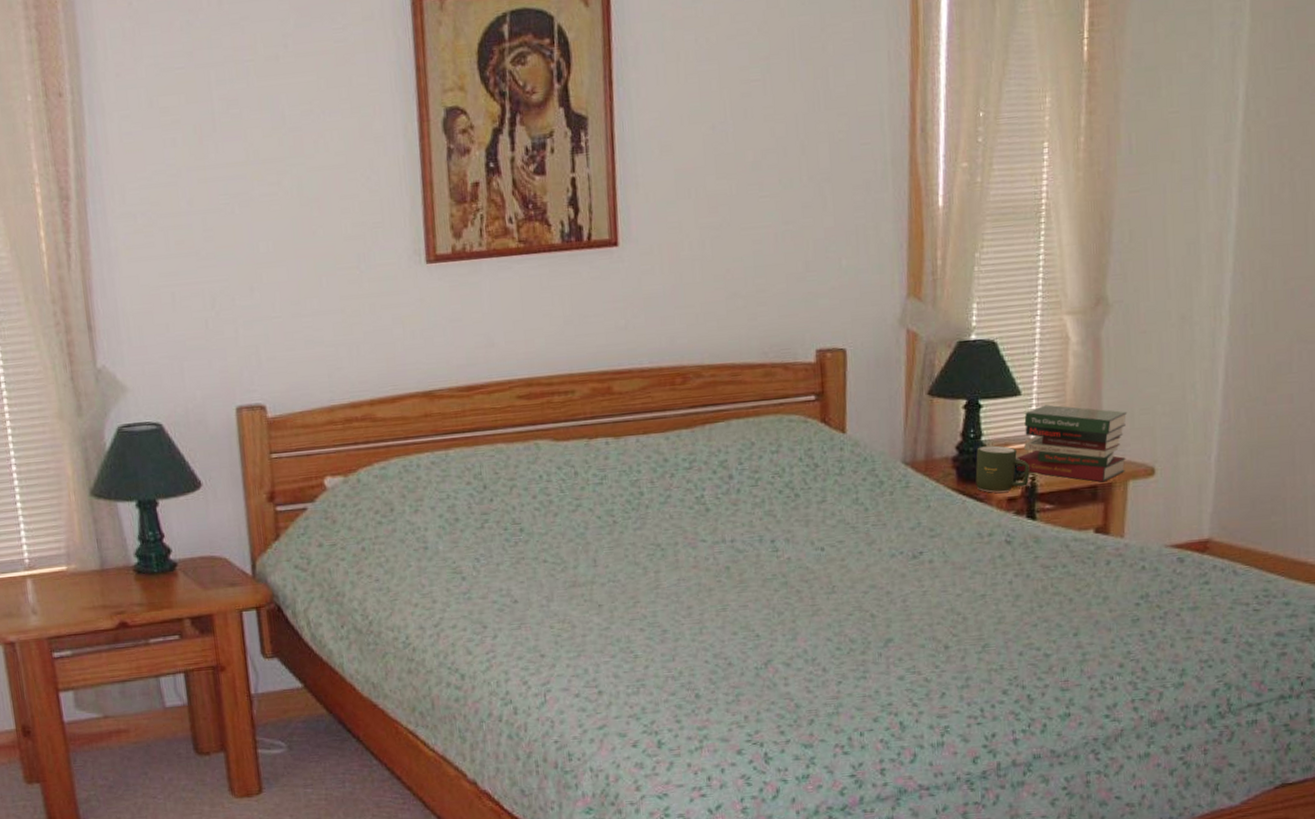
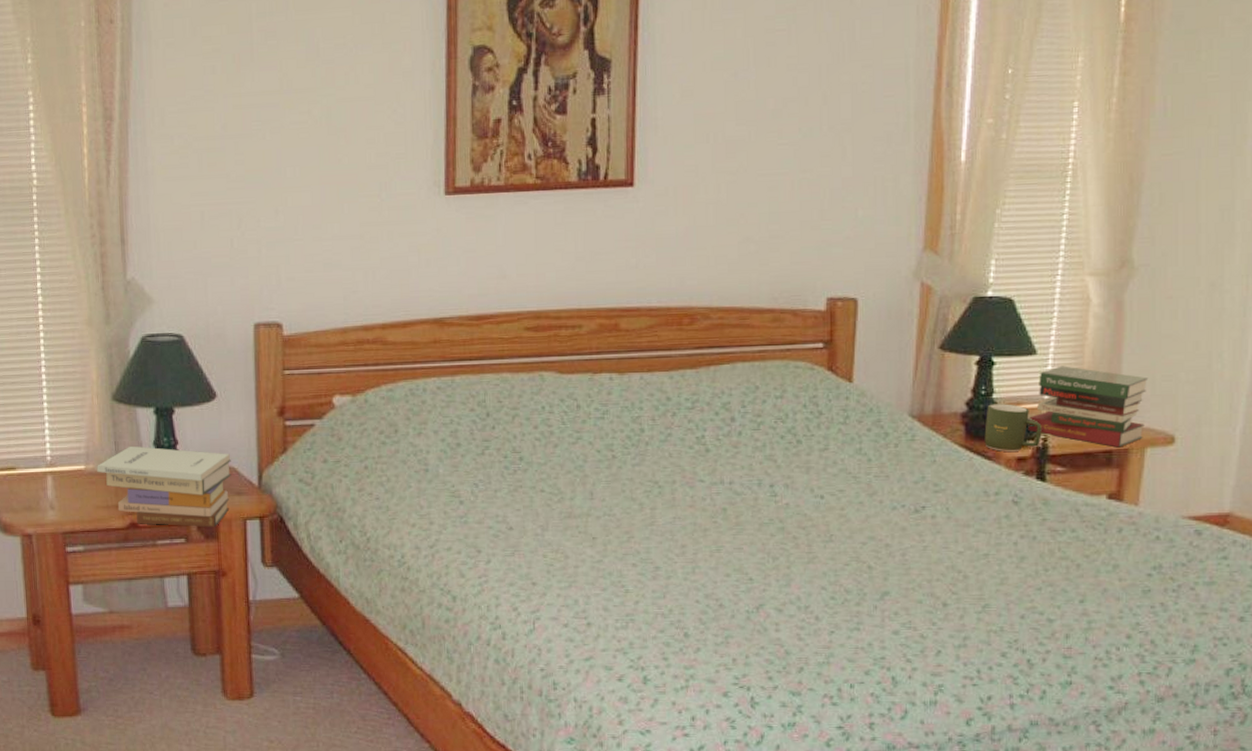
books: none [79,542,224,624] -> present [97,446,232,528]

